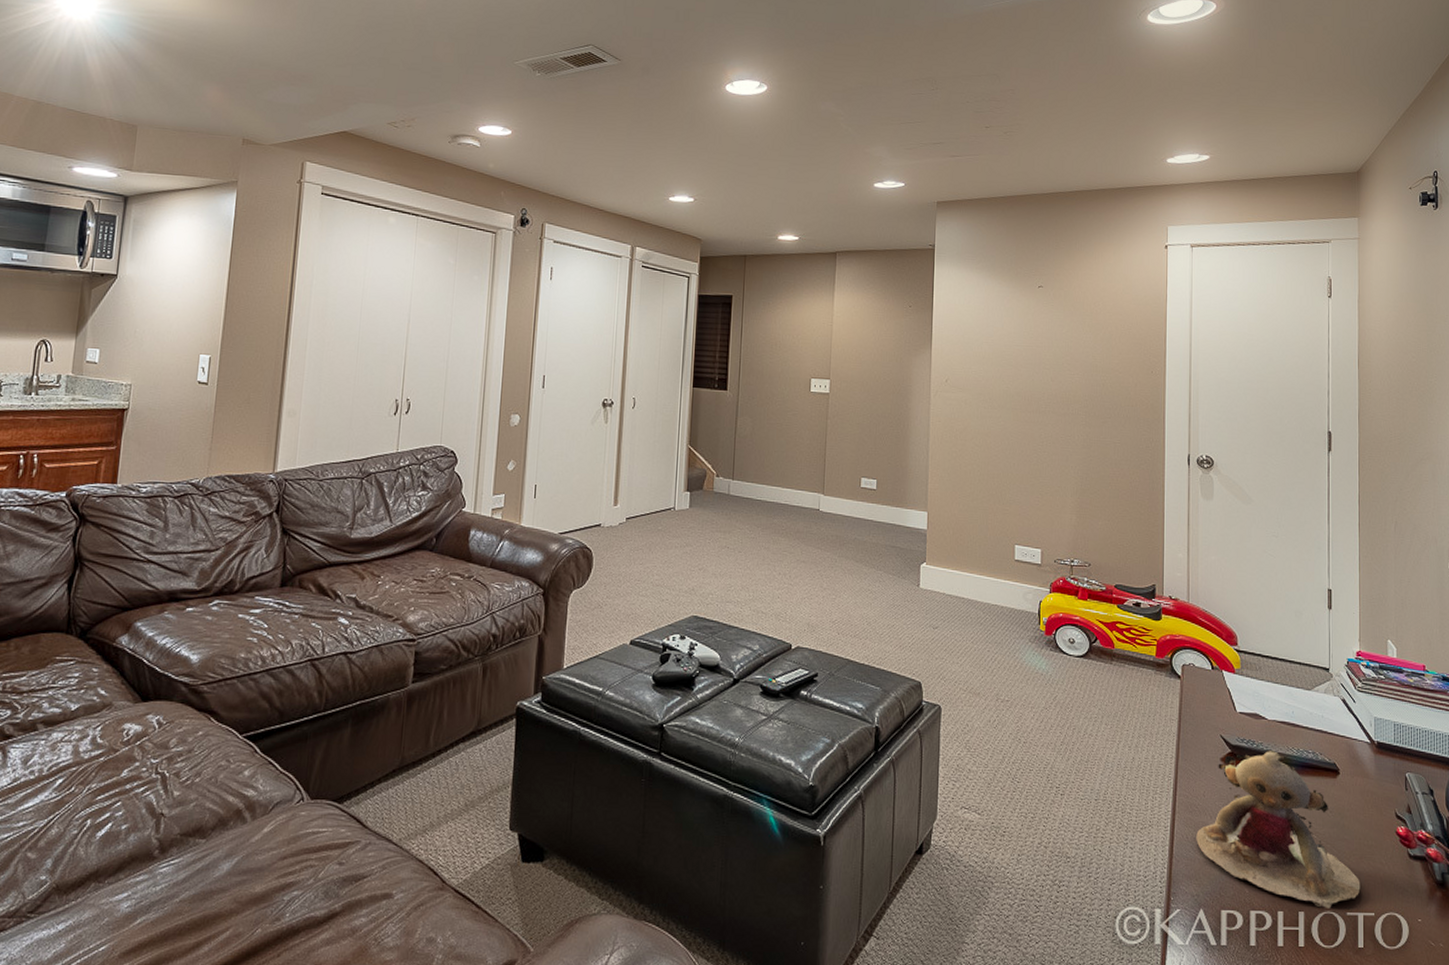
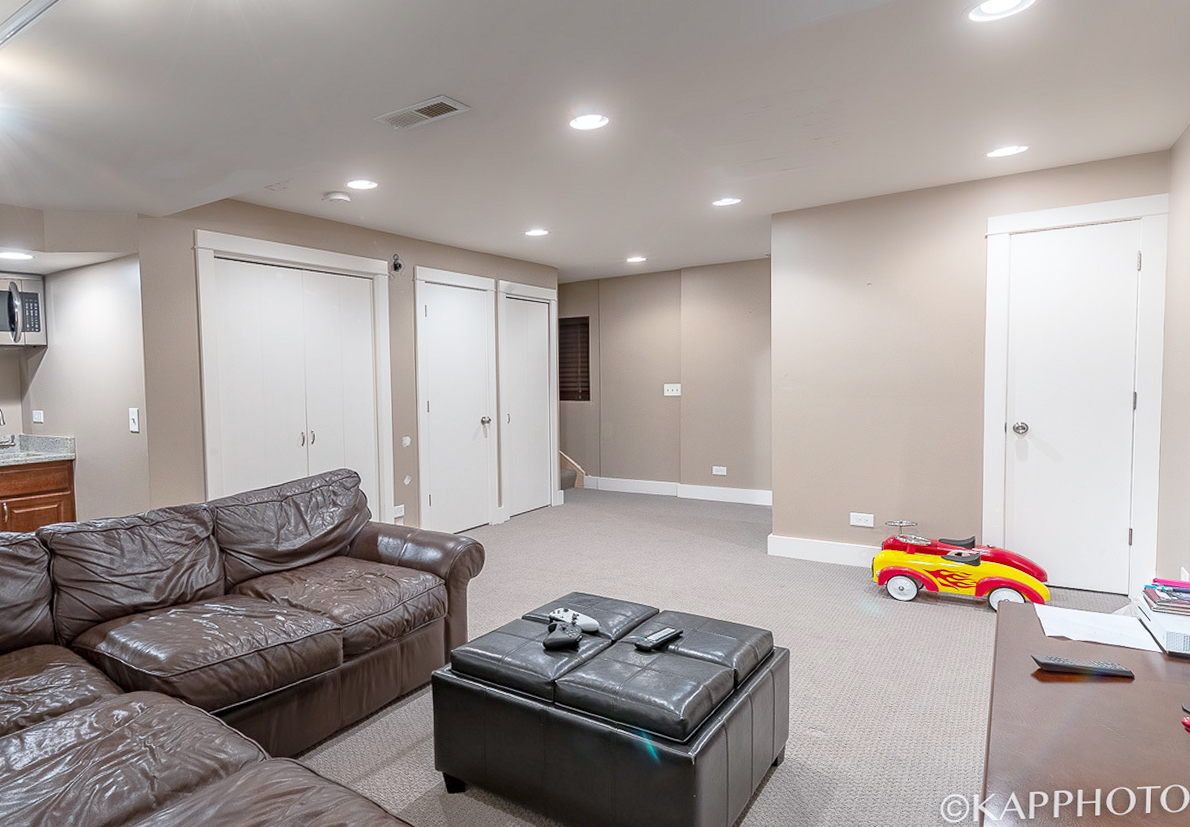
stuffed animal: present [1196,749,1361,908] -> none [1009,664,1150,785]

